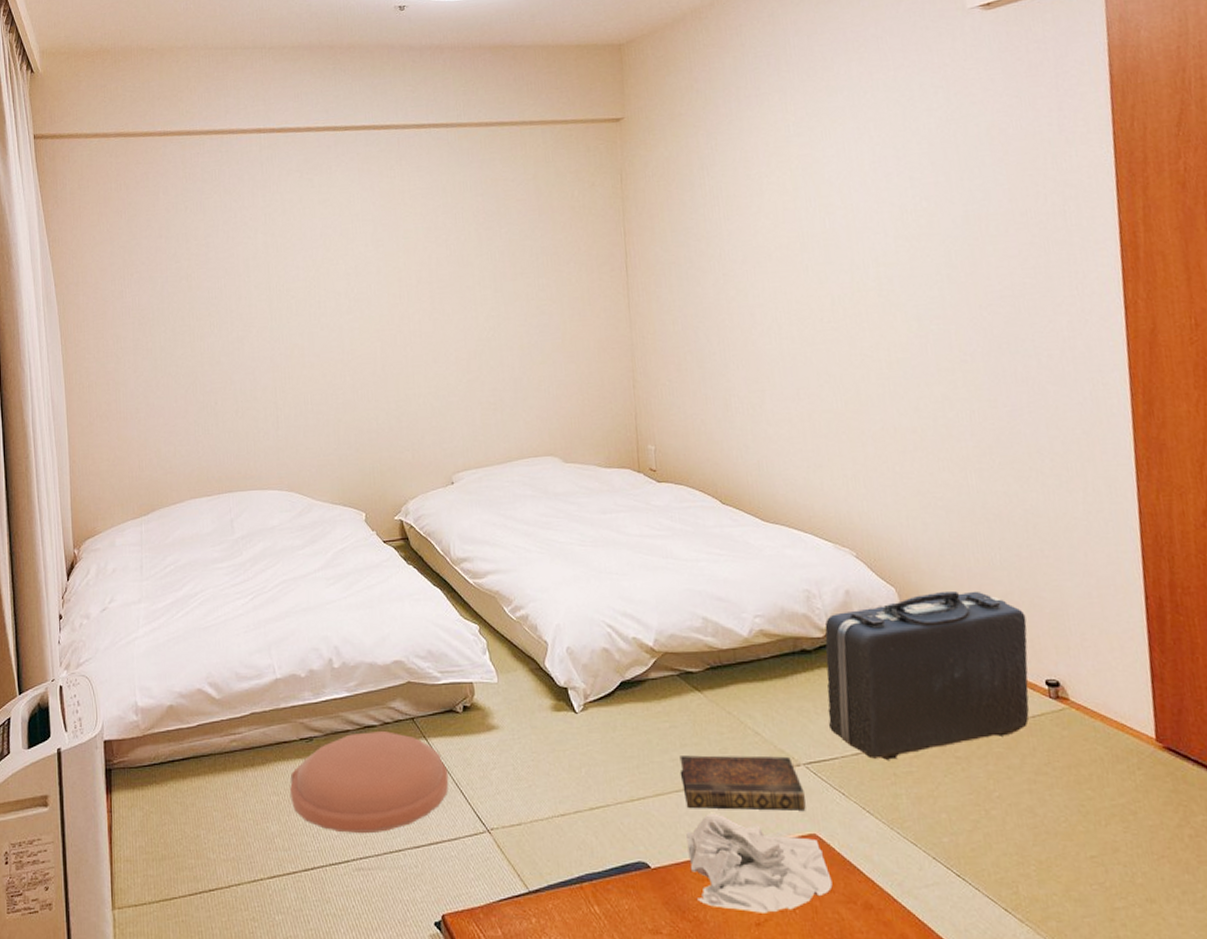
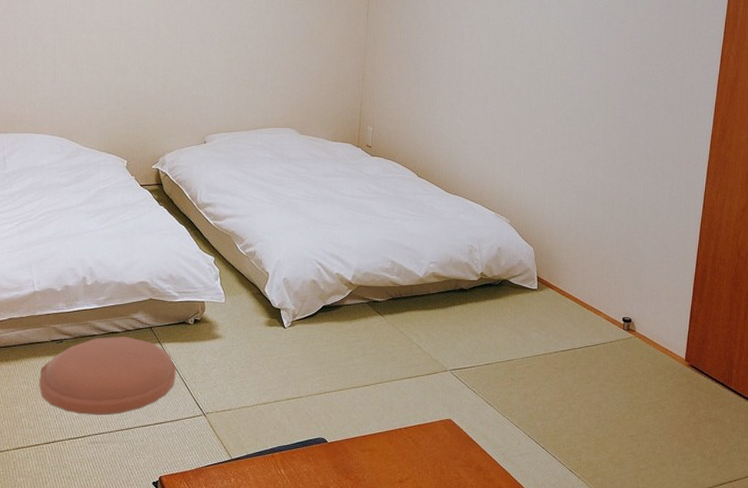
book: present [679,755,806,811] -> none [359,362,447,403]
tissue: present [686,813,833,913] -> none [357,404,457,474]
suitcase: present [824,590,1029,760] -> none [471,252,618,369]

